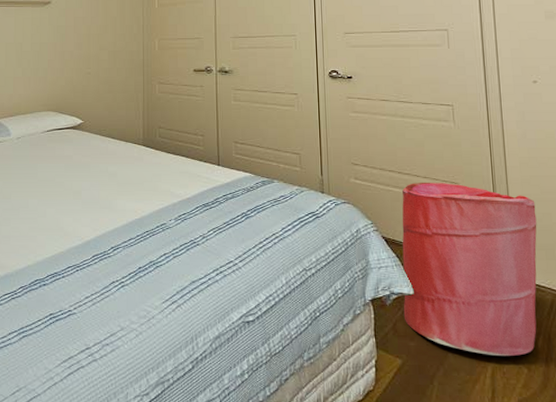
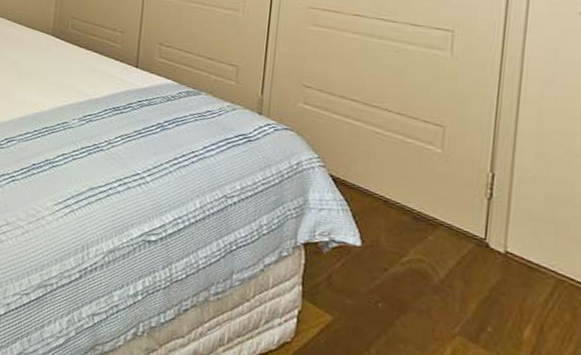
laundry hamper: present [402,183,537,357] -> none [343,118,553,342]

